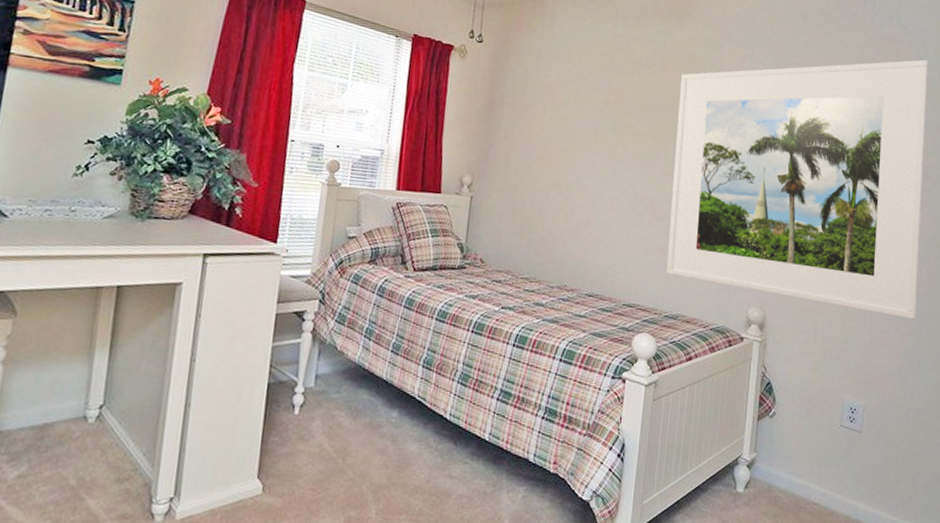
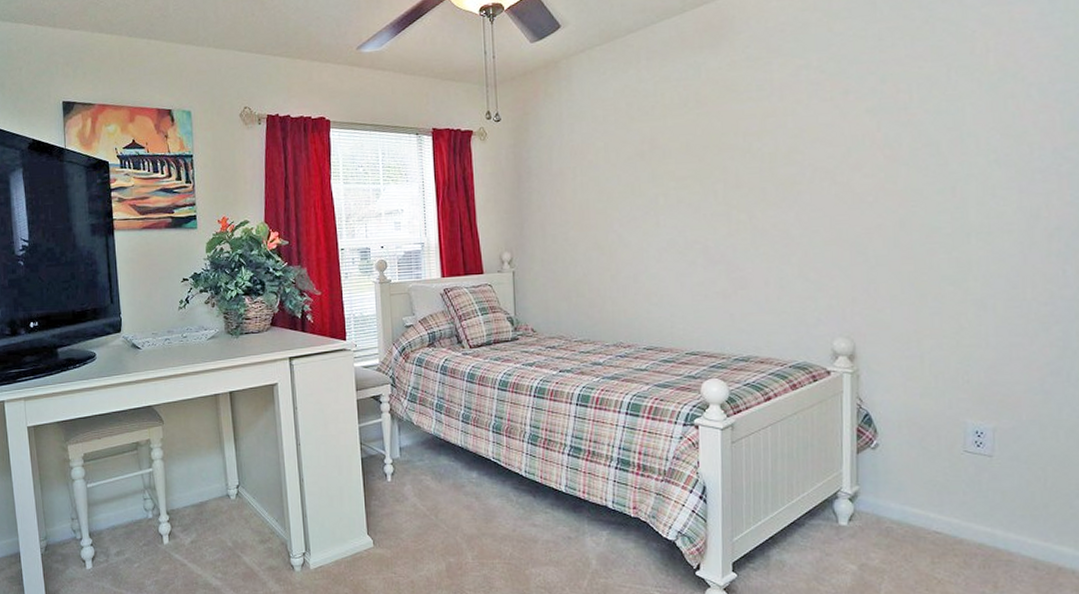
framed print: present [667,59,928,319] -> none [722,15,1061,327]

